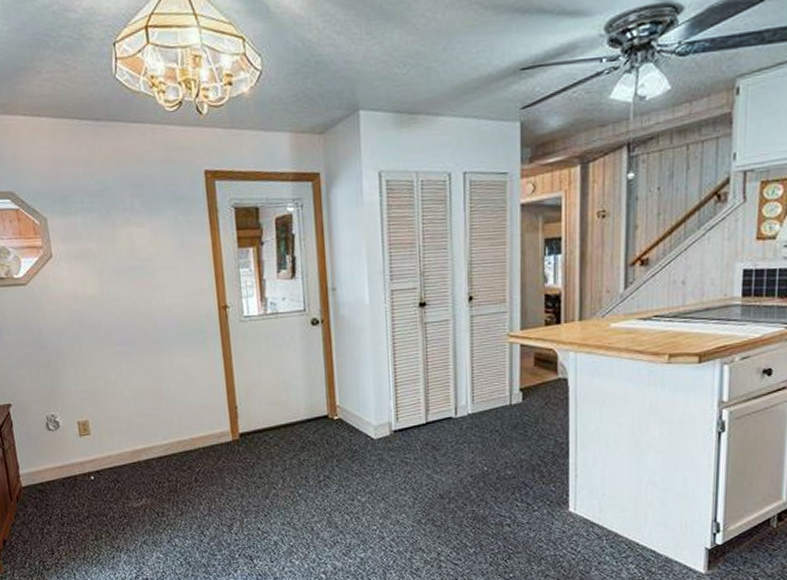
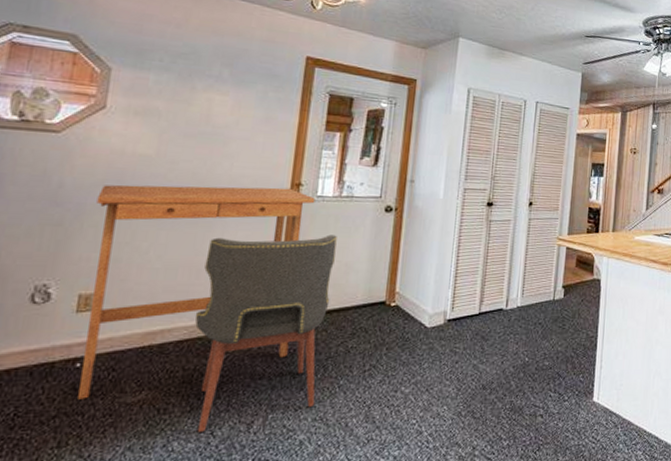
desk: none [68,311,249,504] -> present [78,185,316,400]
chair: none [162,353,281,533] -> present [195,234,337,434]

